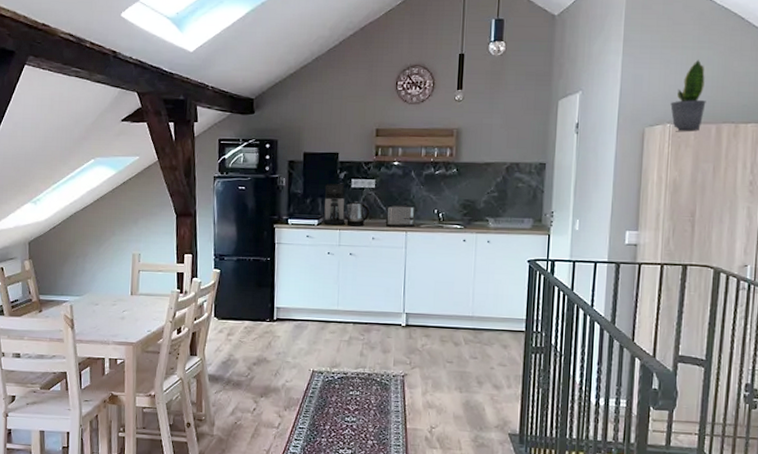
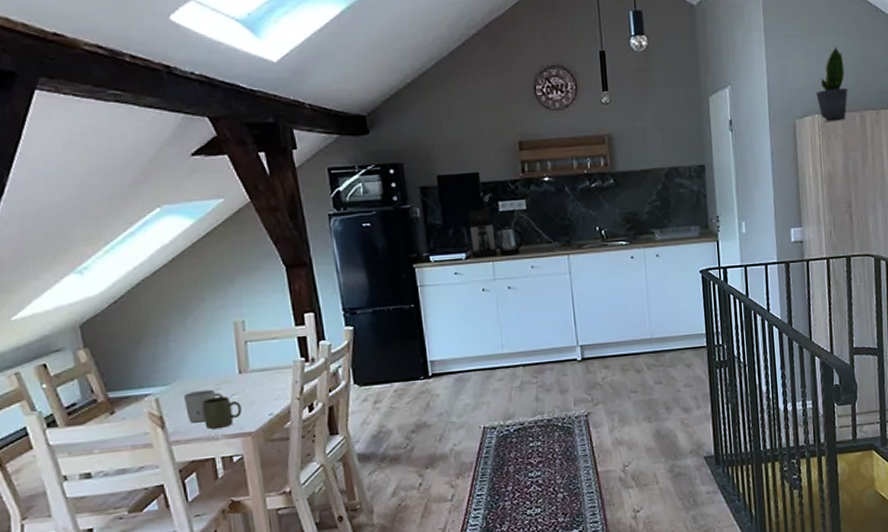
mug: none [90,303,118,329] -> present [184,389,224,423]
mug: none [100,311,129,336] -> present [201,396,242,429]
toaster: present [385,204,418,228] -> none [542,224,577,252]

